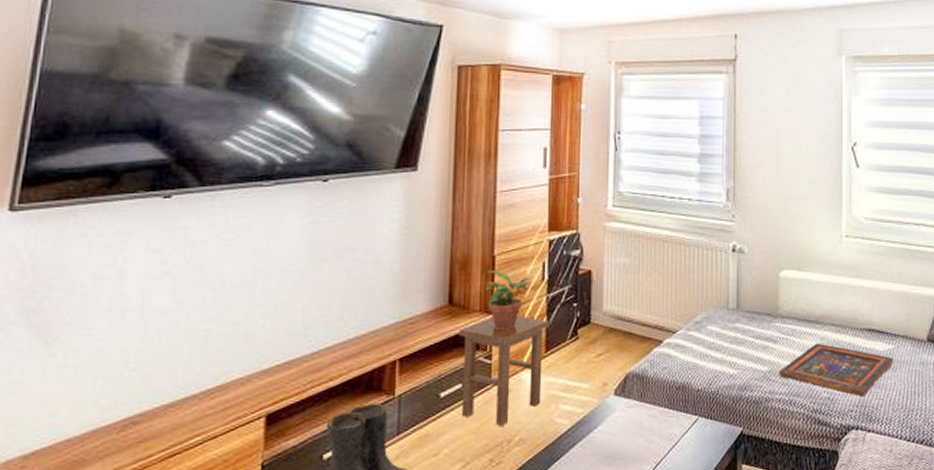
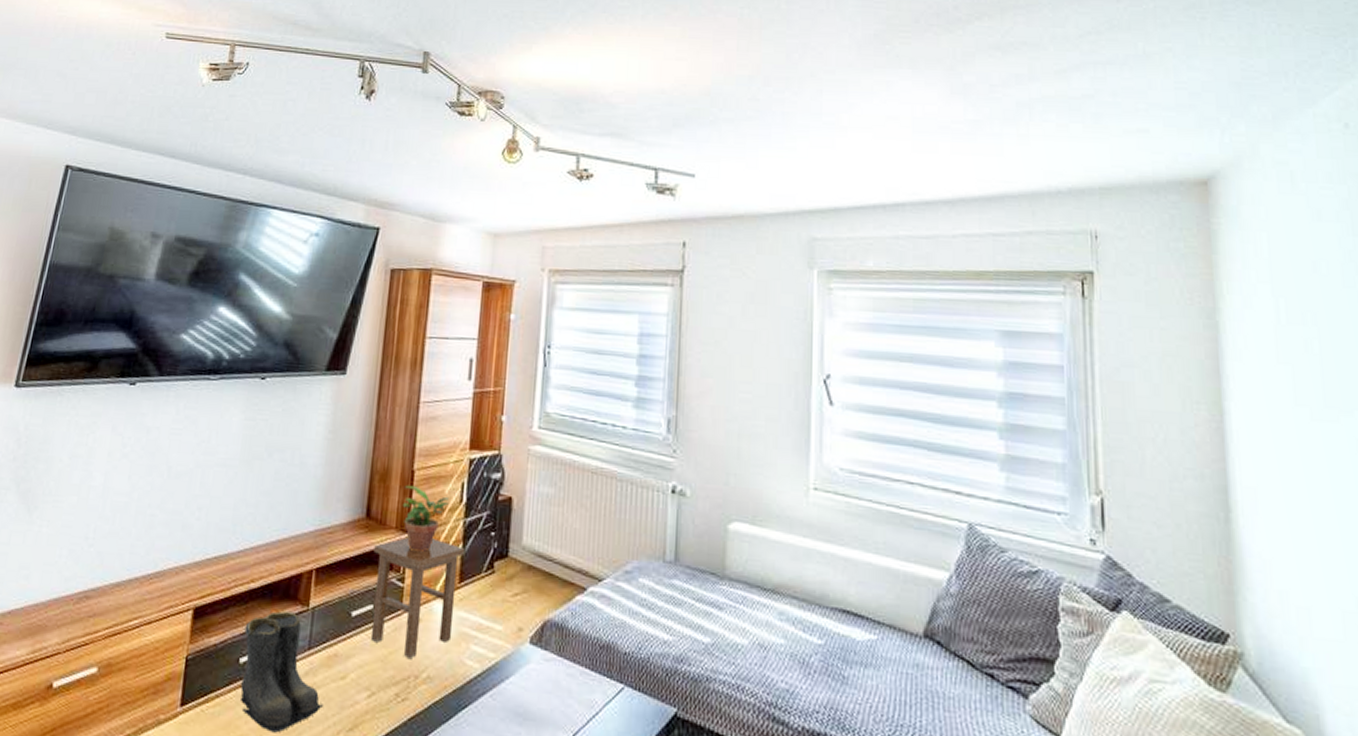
painted panel: present [778,343,893,397] -> none [723,617,875,697]

